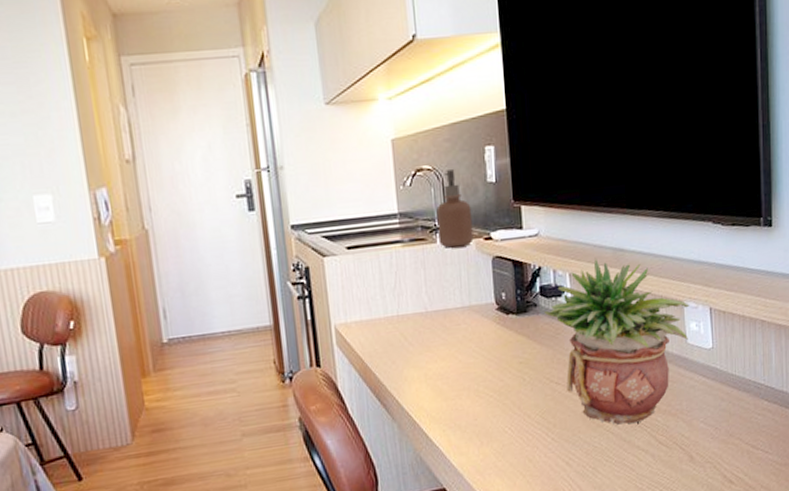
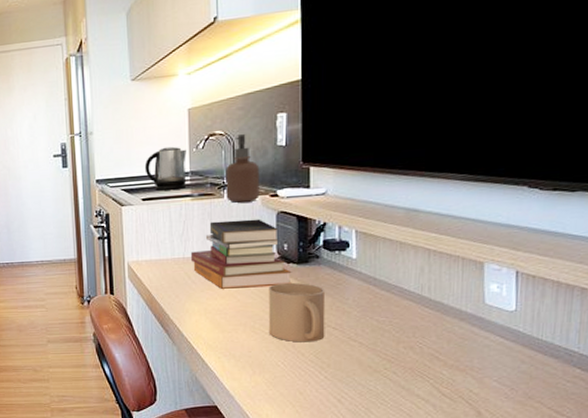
kettle: none [347,183,395,237] -> present [144,146,186,191]
books: none [406,265,513,349] -> present [191,219,292,289]
mug: none [490,335,549,404] -> present [268,282,326,343]
potted plant: present [544,257,690,425] -> none [326,216,492,373]

